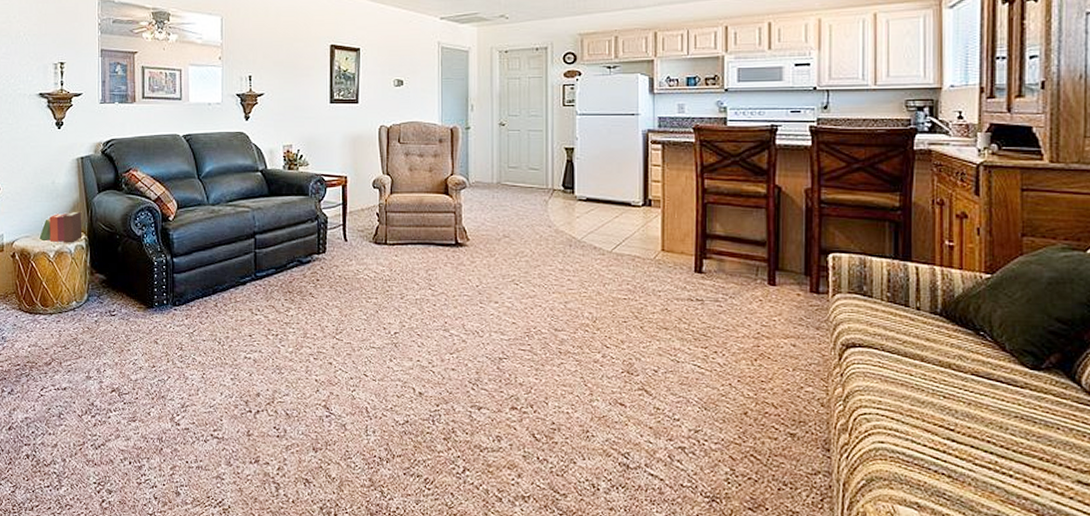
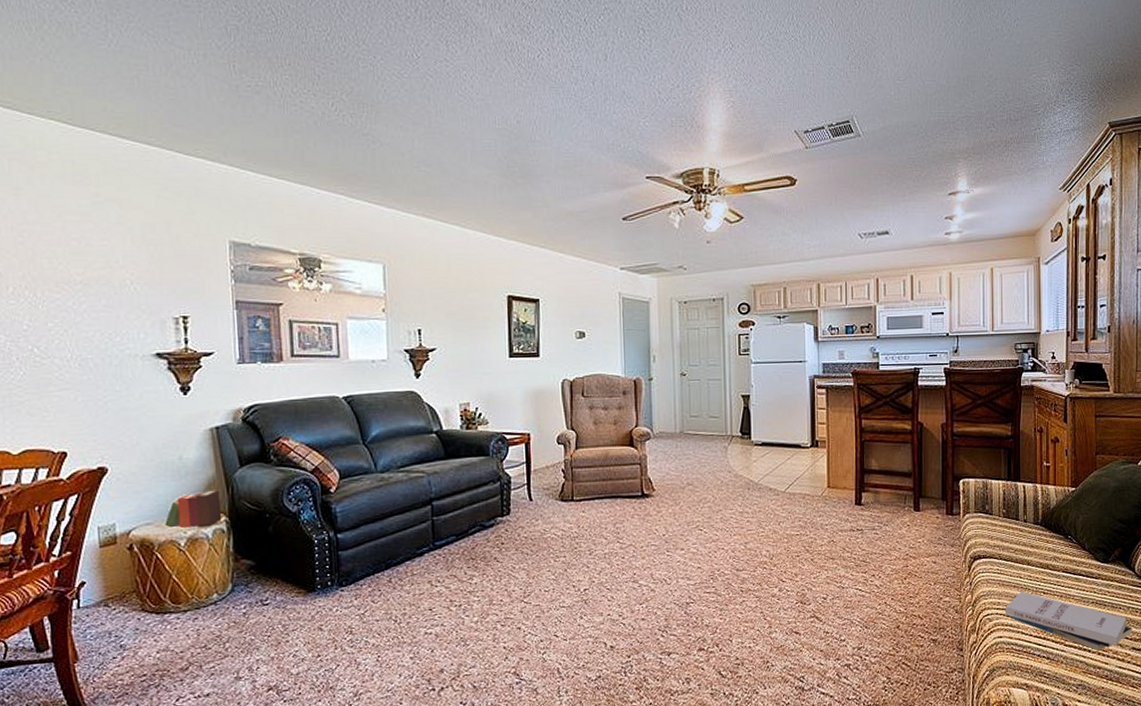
books: none [888,392,1078,478] -> present [1005,591,1133,651]

